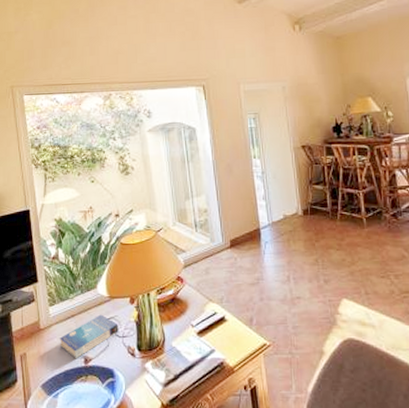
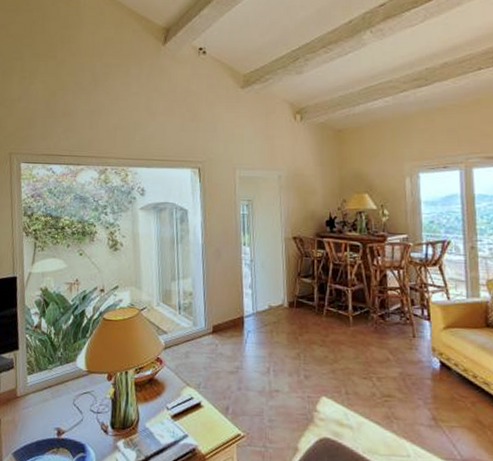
book: present [59,314,119,358] -> none [34,388,94,430]

